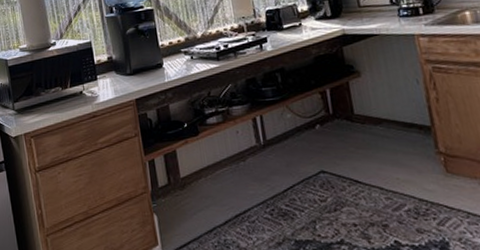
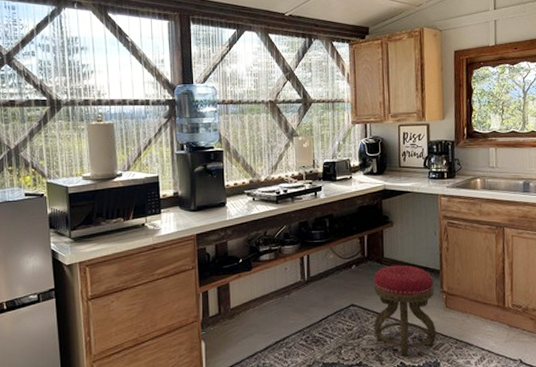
stool: none [344,121,439,233] -> present [373,265,437,356]

